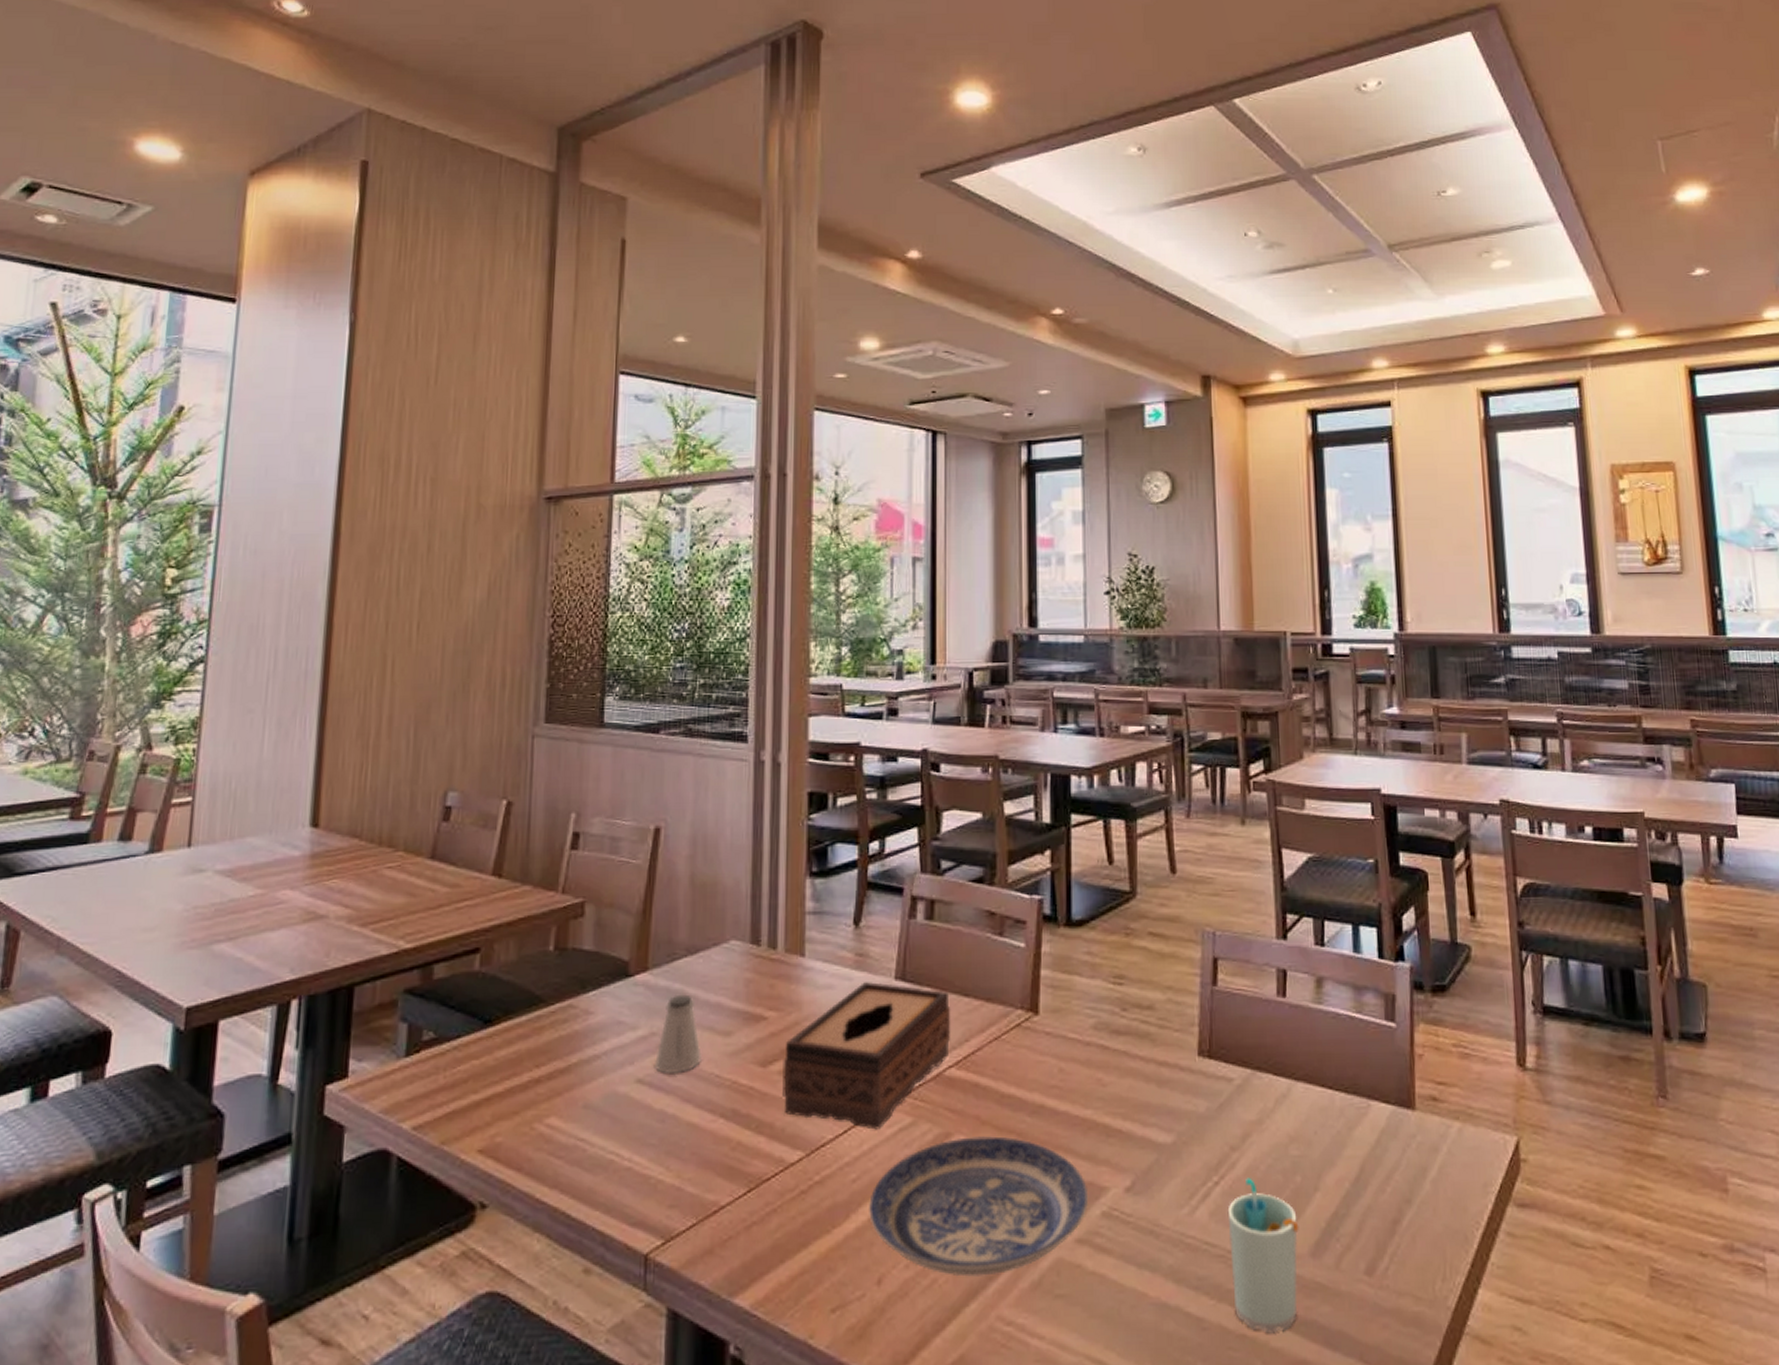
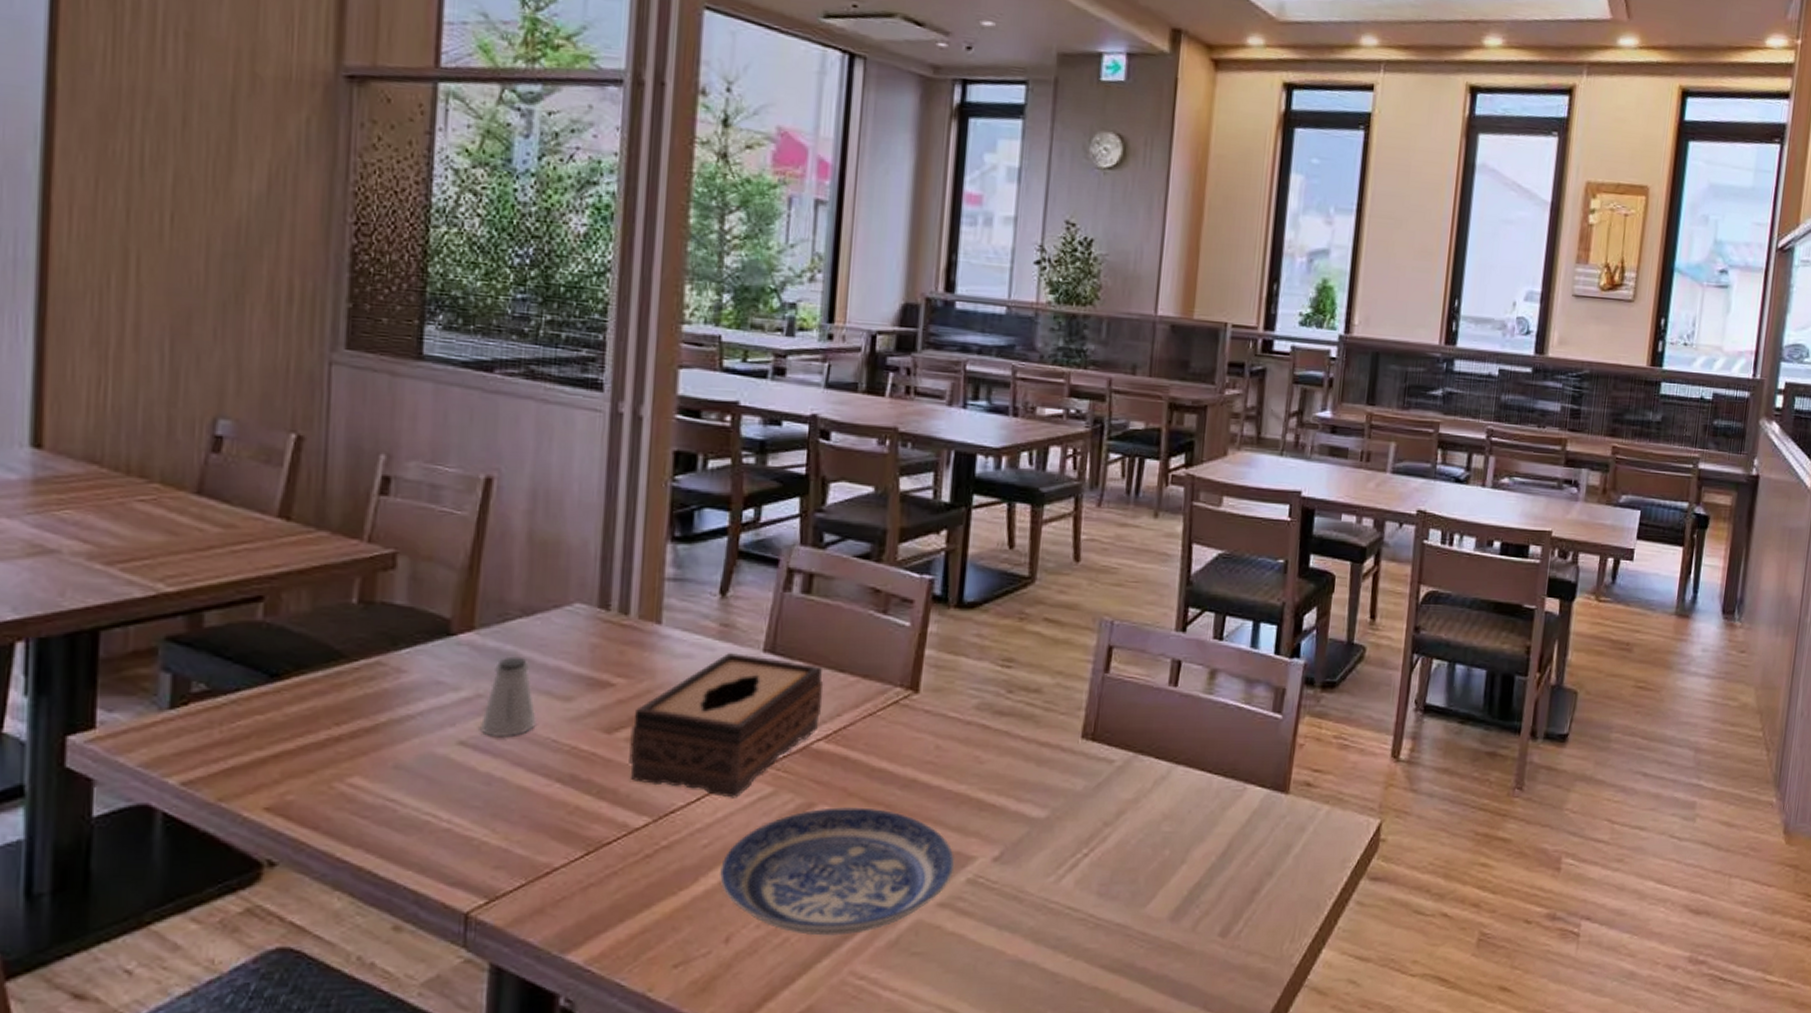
cup: present [1227,1177,1299,1334] -> none [1090,850,1162,987]

